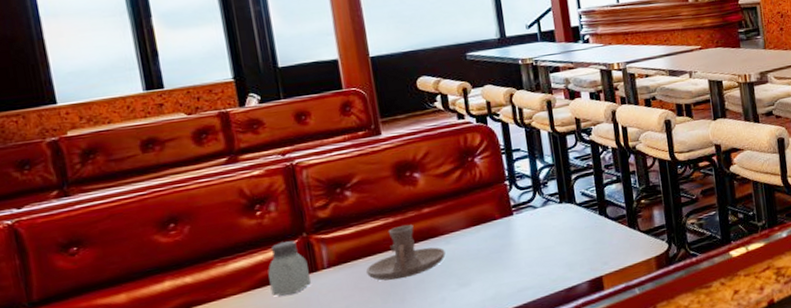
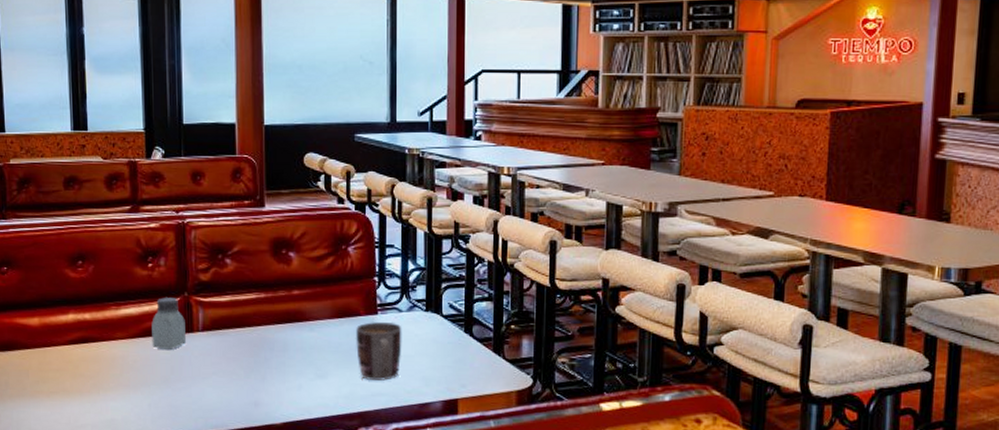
candle holder: present [366,224,446,281] -> none [235,304,308,357]
mug: none [493,219,543,278] -> present [355,321,402,381]

